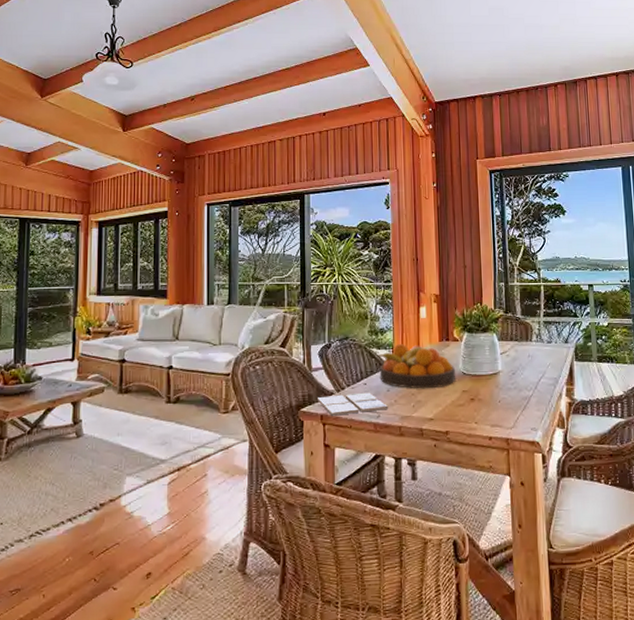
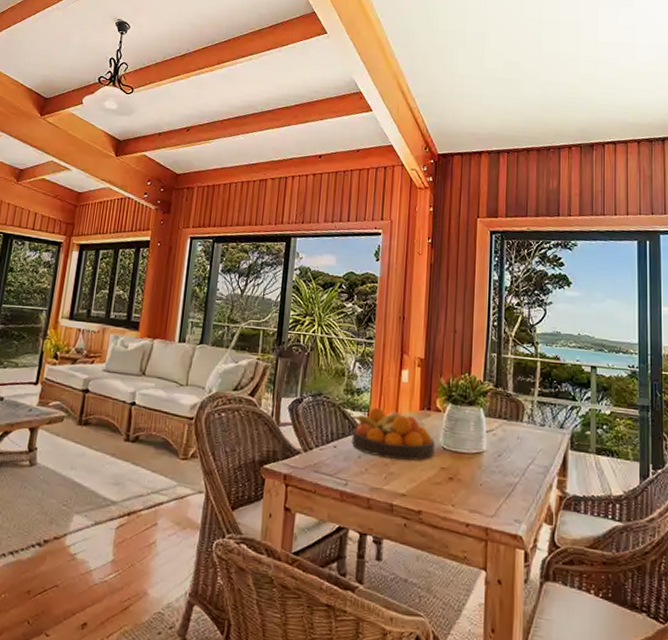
drink coaster: present [317,392,389,416] -> none [281,454,358,479]

